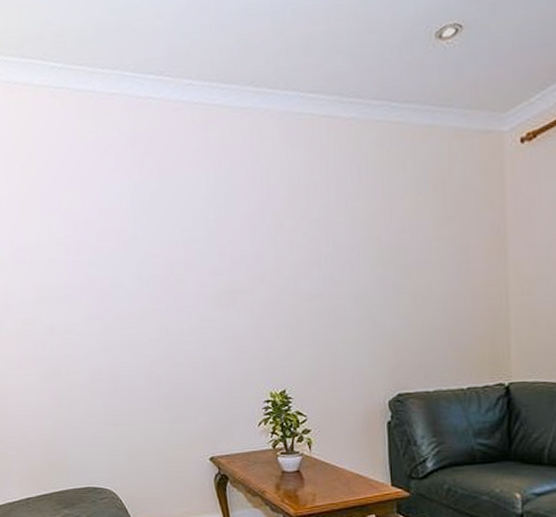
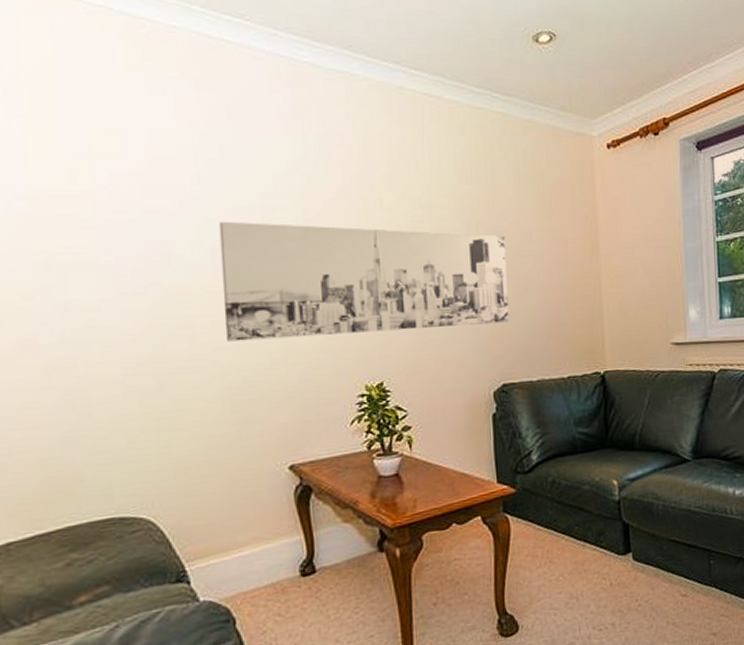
wall art: none [151,248,405,355] -> present [218,221,509,342]

